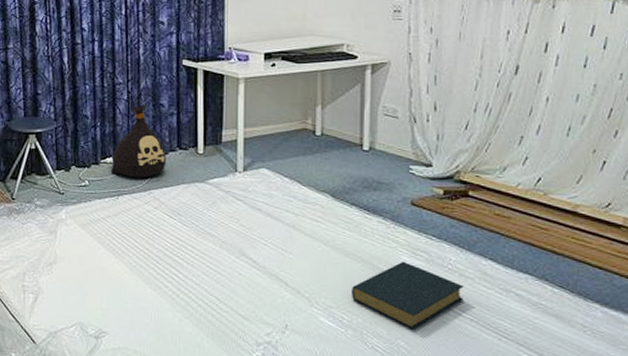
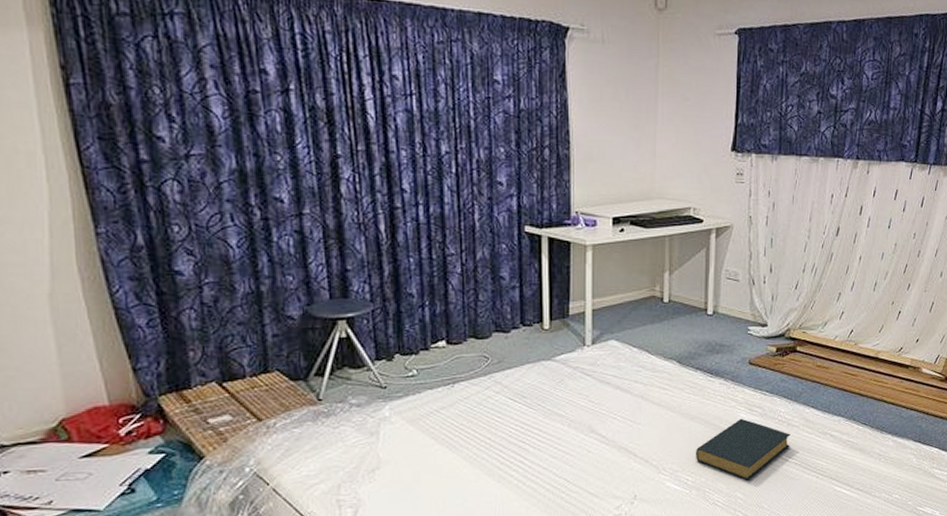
bag: present [111,105,167,178] -> none [444,279,509,362]

